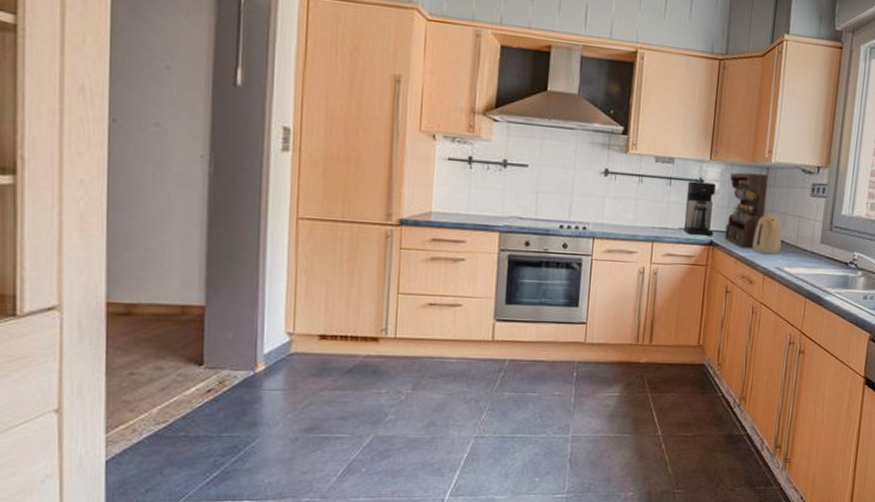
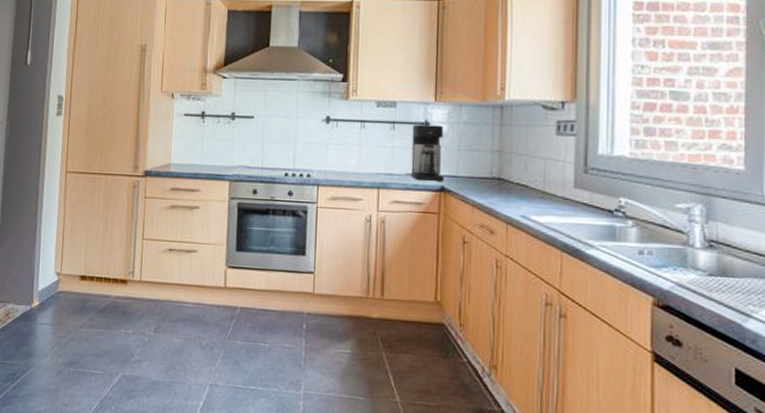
spice rack: present [725,172,769,250] -> none [458,112,503,196]
kettle: present [752,214,782,255] -> none [490,156,526,202]

